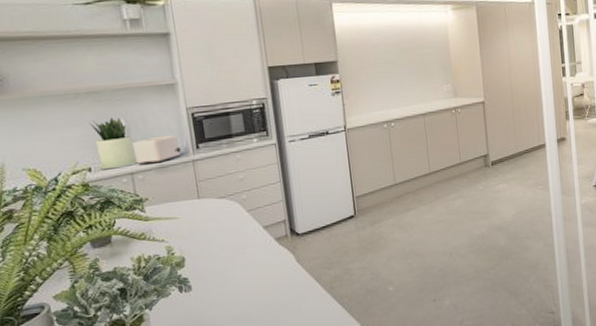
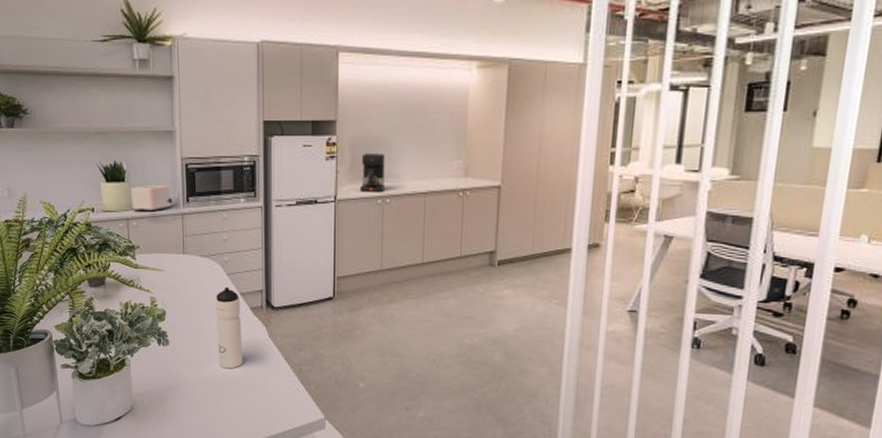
water bottle: none [237,222,274,302] -> present [215,286,244,369]
coffee maker: none [365,85,388,119] -> present [359,153,385,193]

